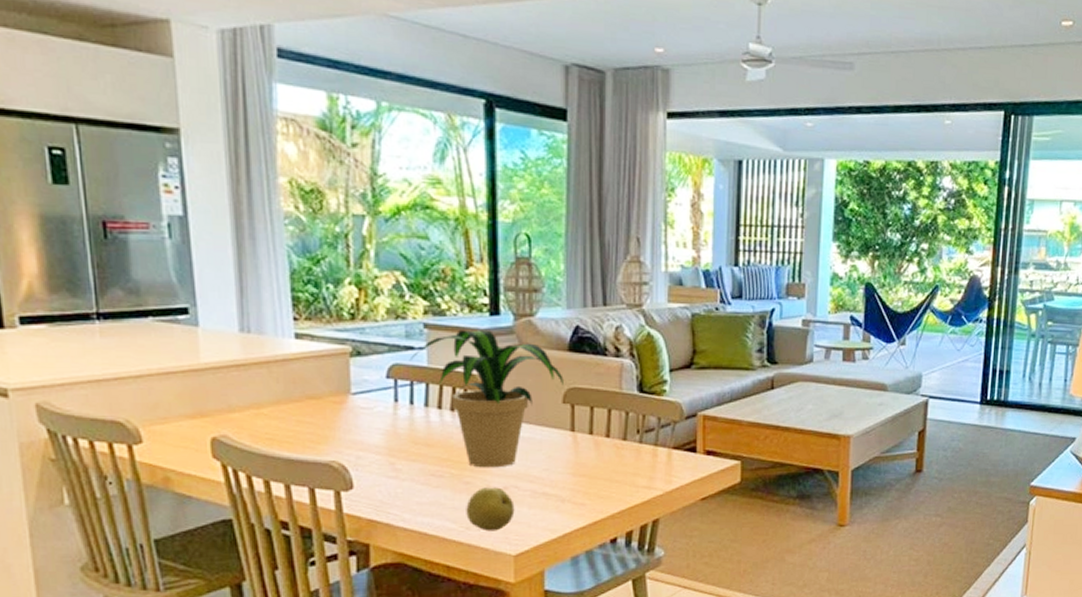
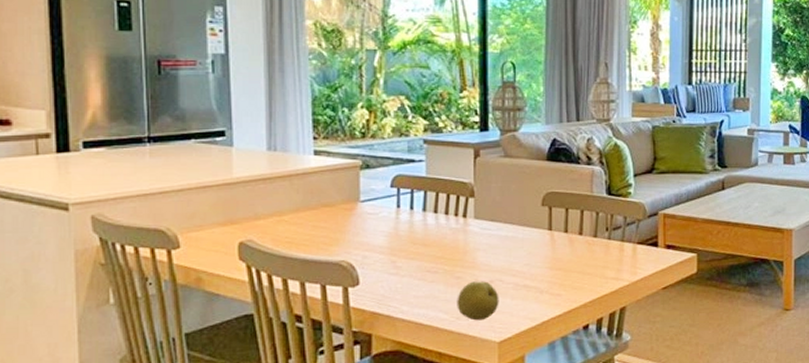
potted plant: present [409,329,564,468] -> none [410,144,542,264]

